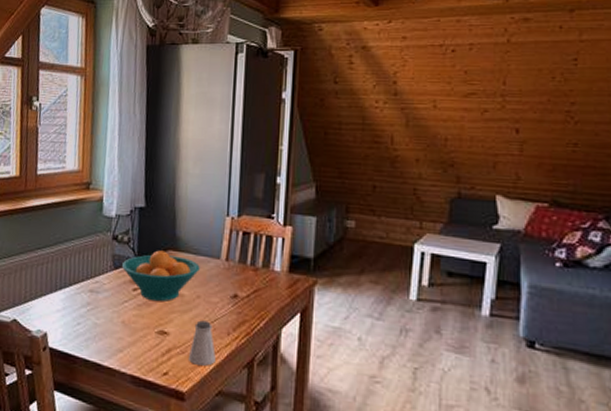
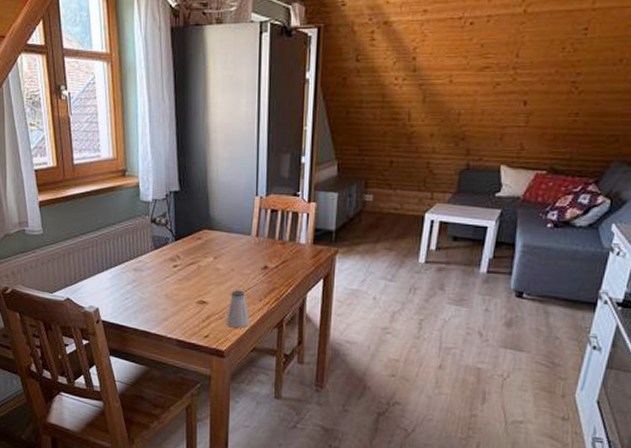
fruit bowl: present [121,250,200,302] -> none [161,230,233,276]

